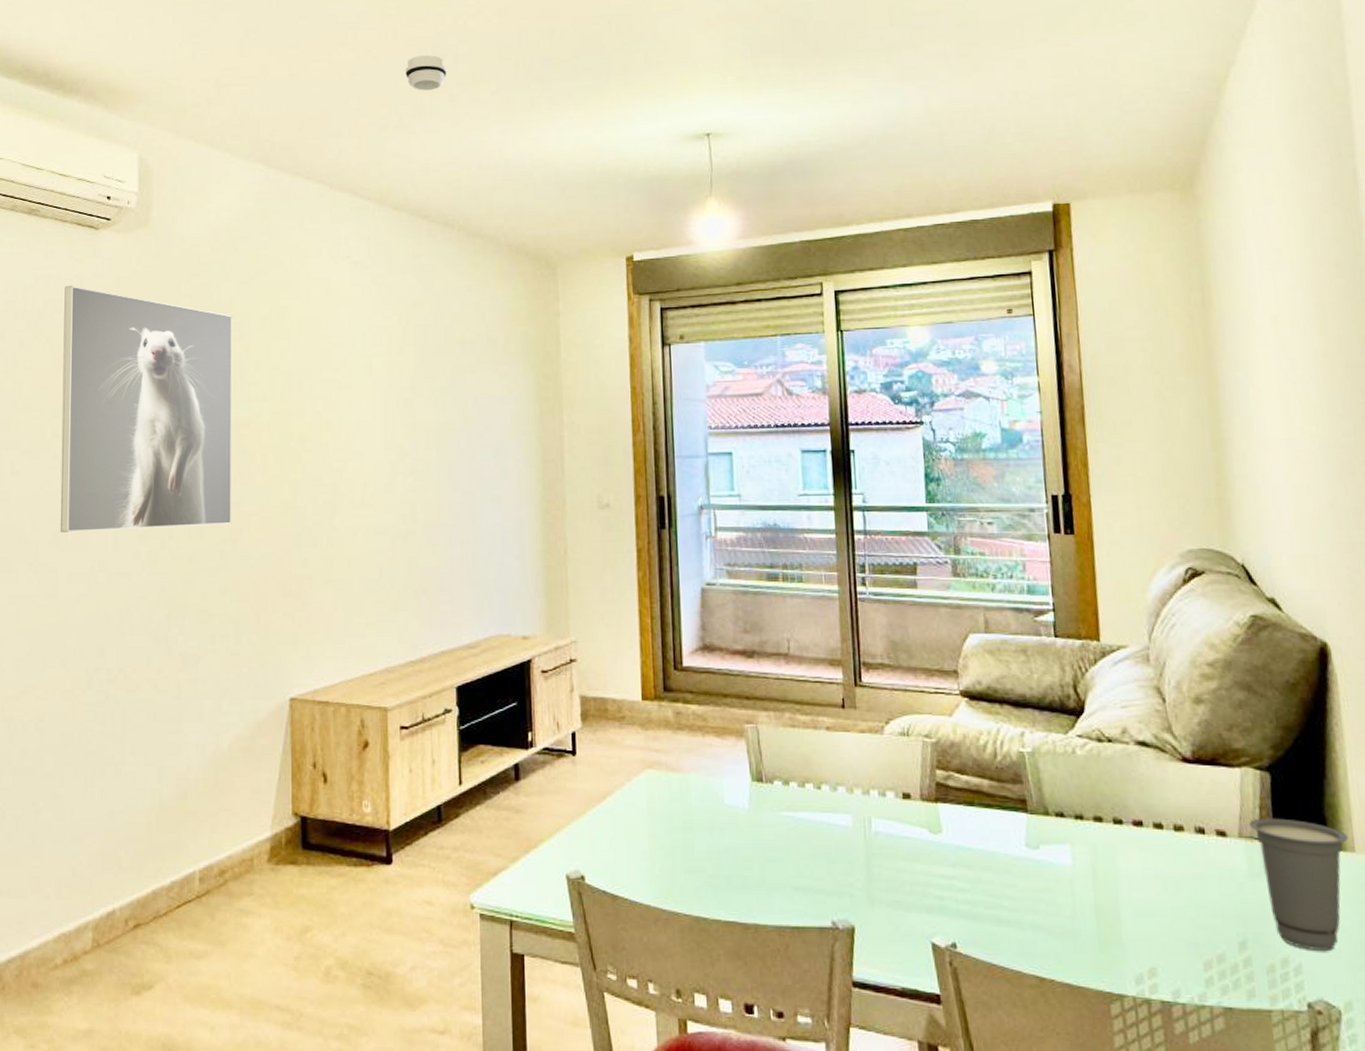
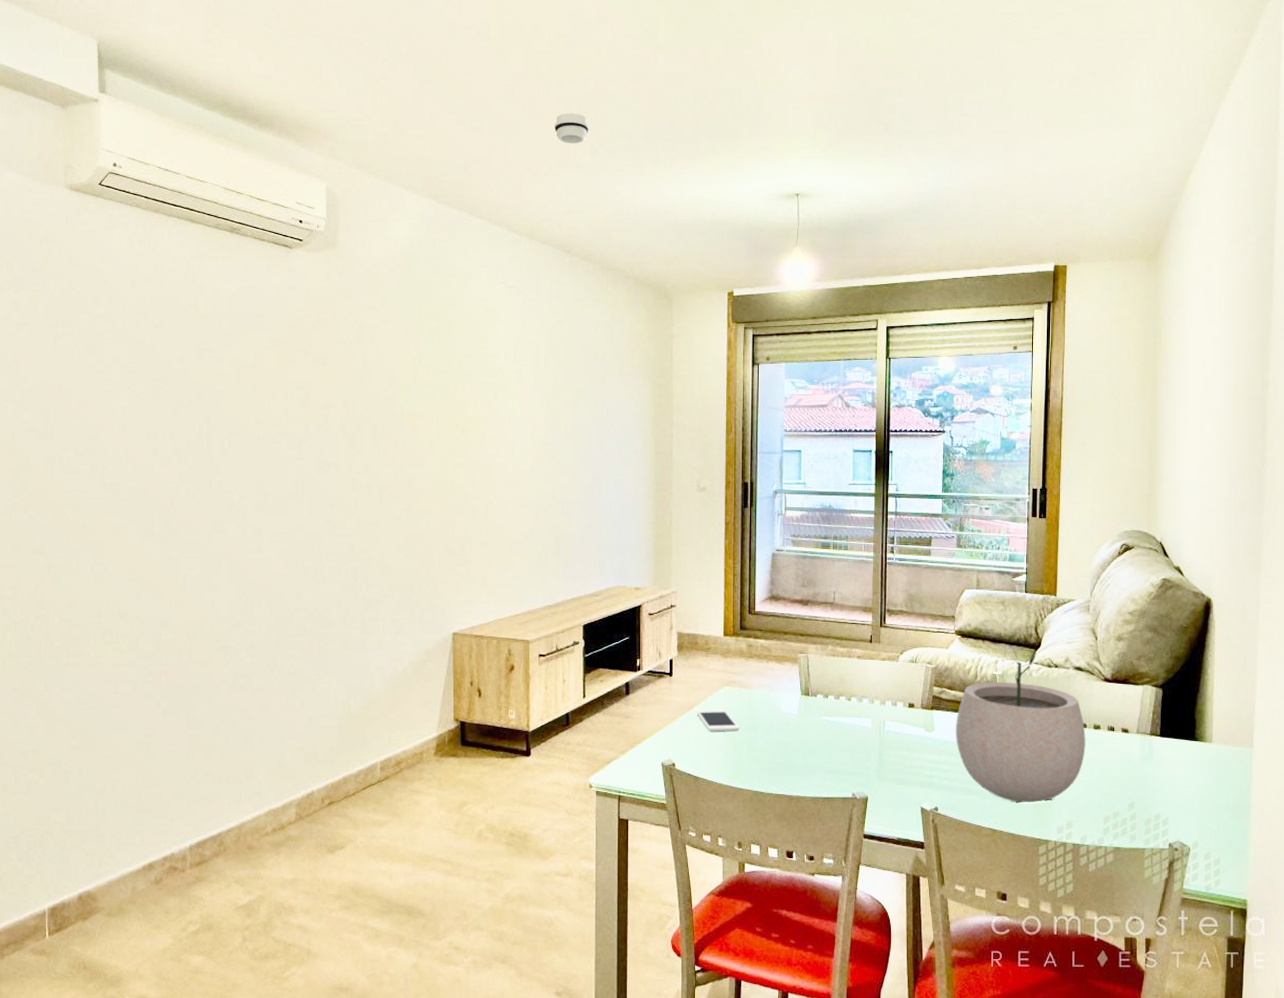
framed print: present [60,286,232,532] -> none [263,296,407,500]
cell phone: none [611,801,670,831] -> present [697,710,740,731]
plant pot: none [972,714,1165,938] -> present [956,648,1086,803]
cup: present [1249,818,1349,951] -> none [1145,720,1209,808]

